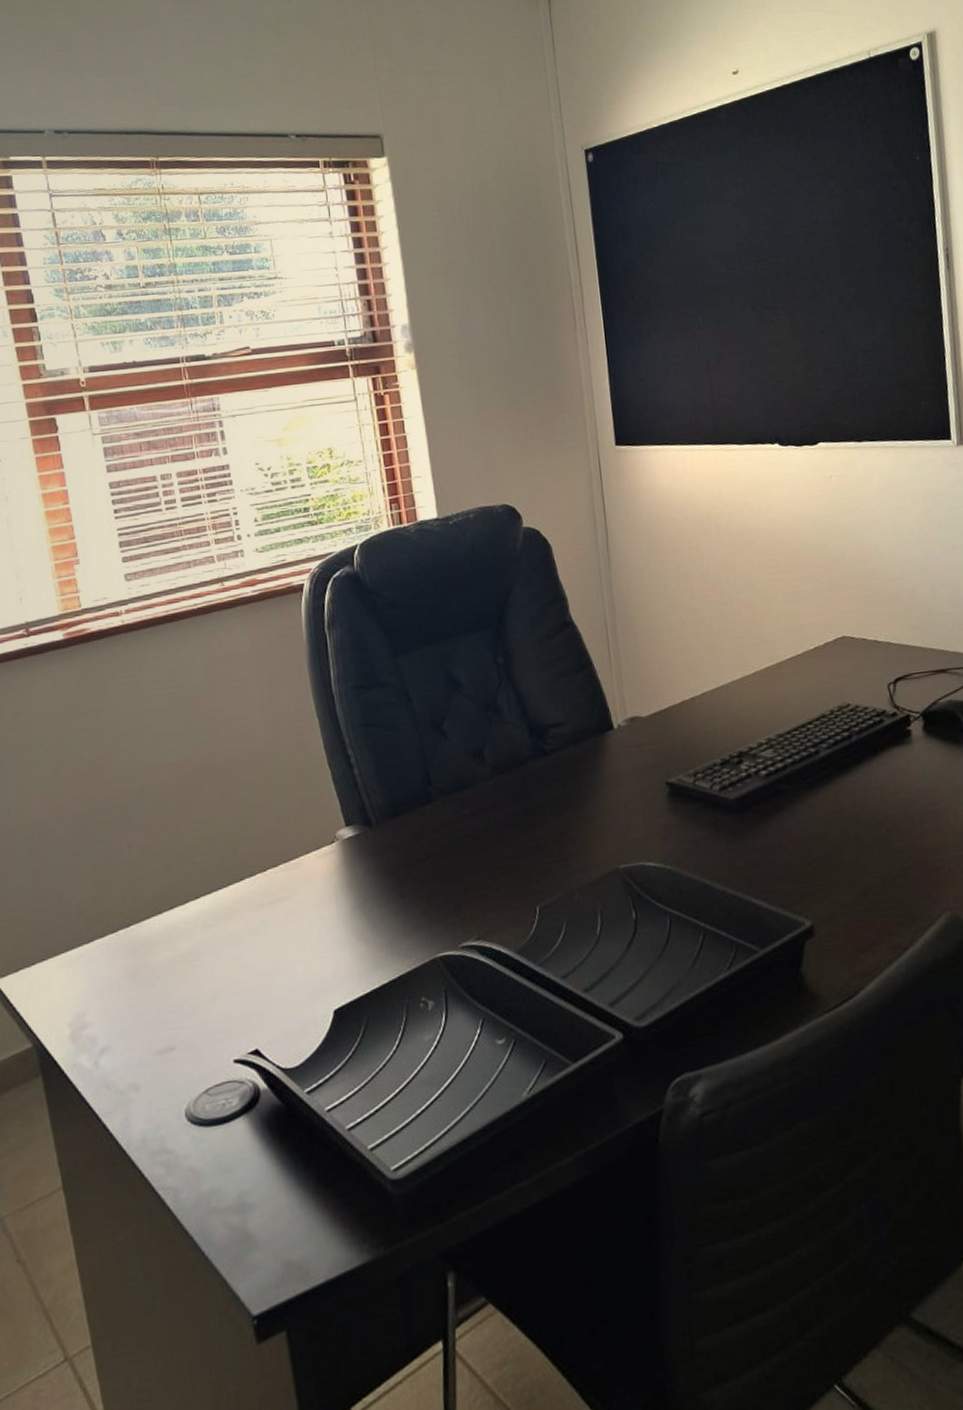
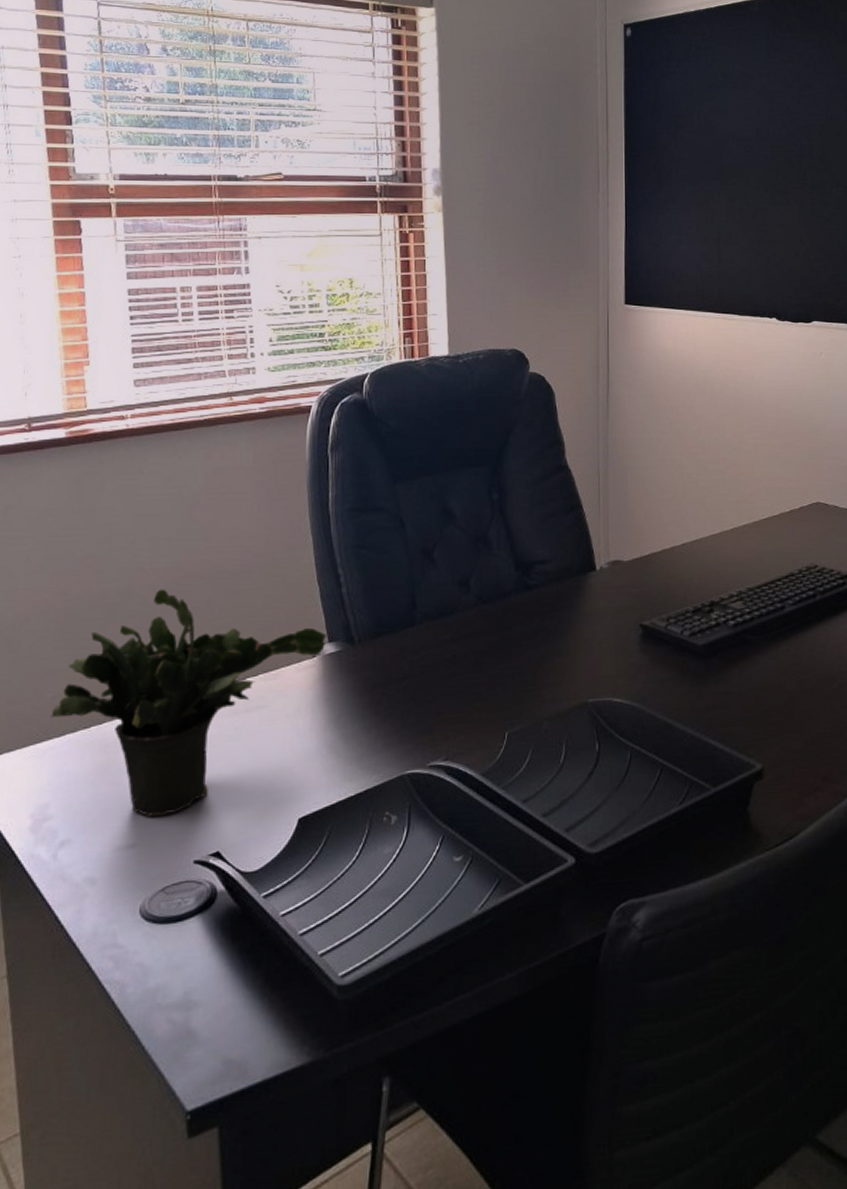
potted plant: none [78,784,344,1018] -> present [51,589,327,816]

